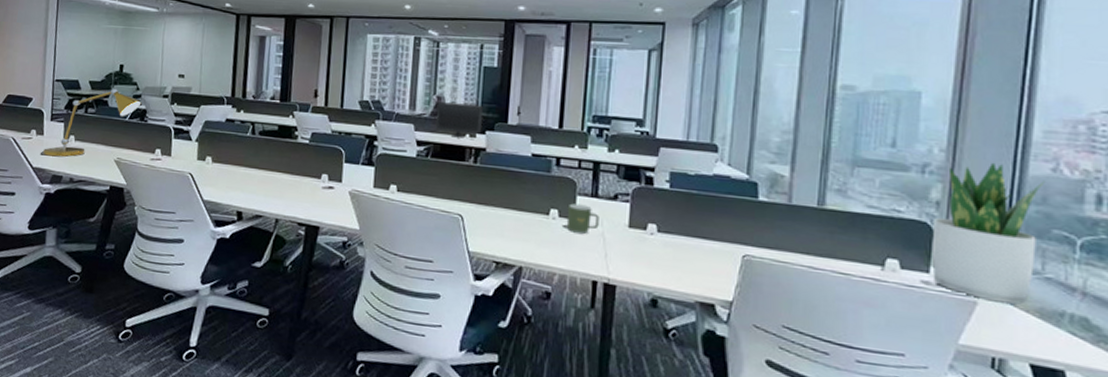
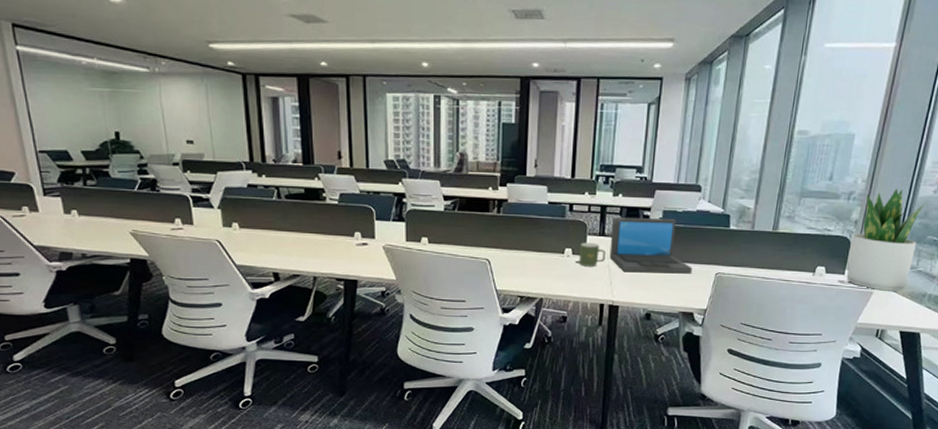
desk lamp: present [41,89,142,157] -> none [40,158,149,233]
computer monitor: present [435,102,483,138] -> none [460,158,503,191]
laptop: none [604,176,711,253] -> present [609,217,693,274]

